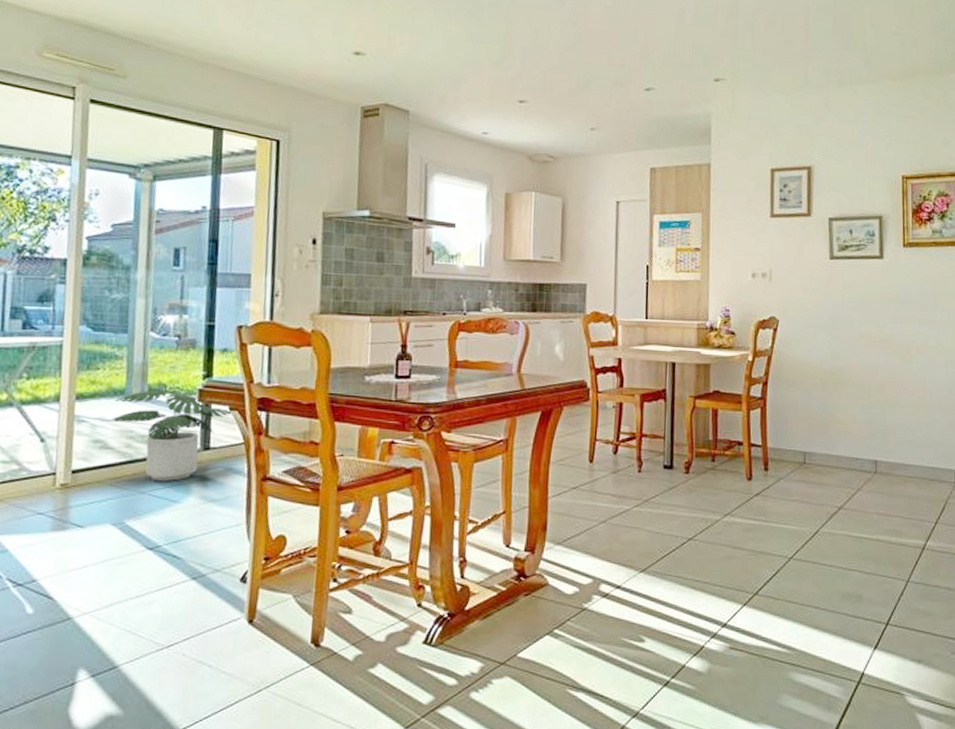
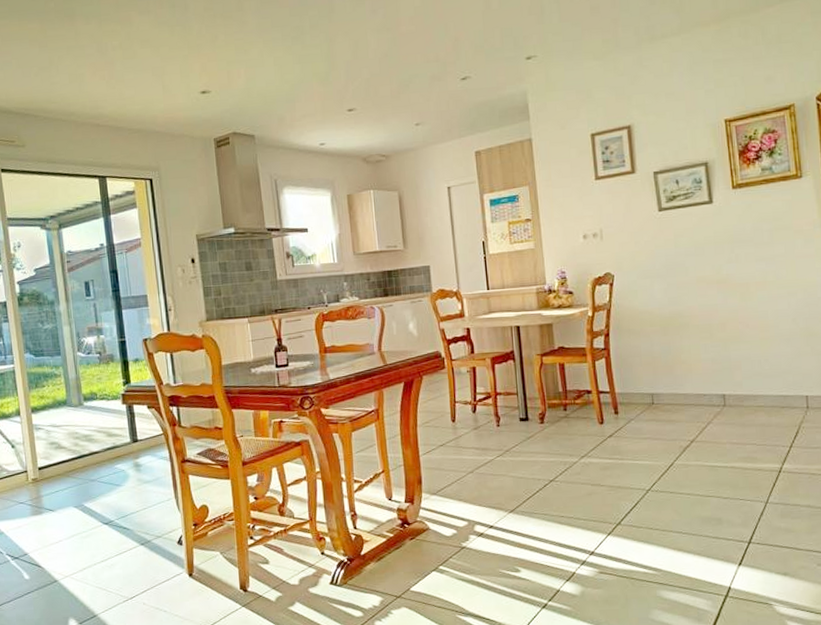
potted plant: present [111,390,232,481] -> none [60,398,150,470]

